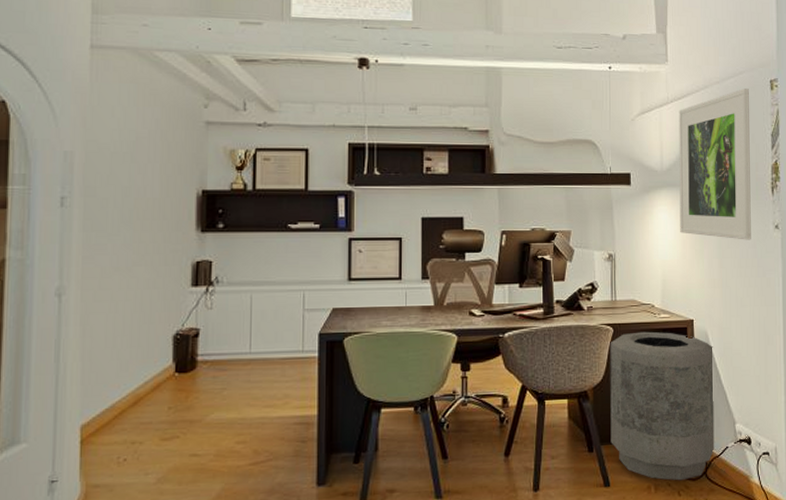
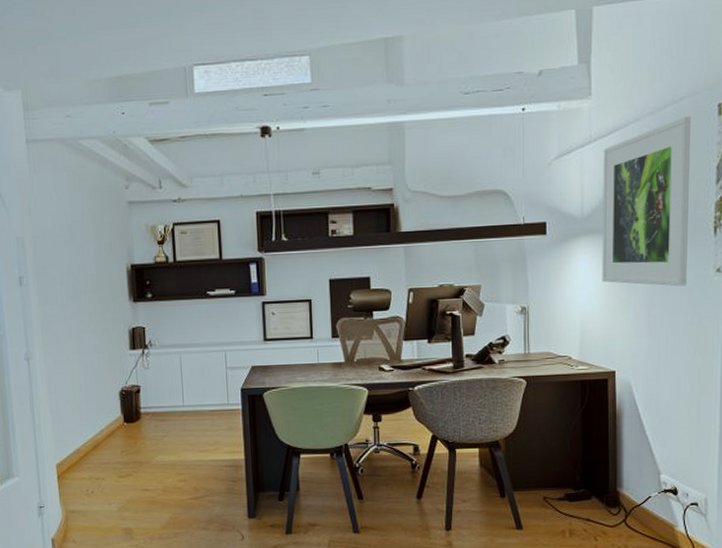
trash can: present [610,331,715,481] -> none [523,383,637,527]

